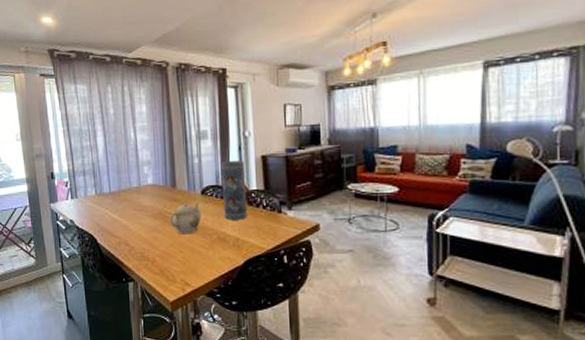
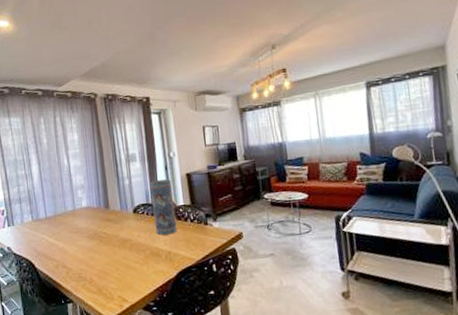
teapot: present [169,202,201,235] -> none [104,220,135,253]

